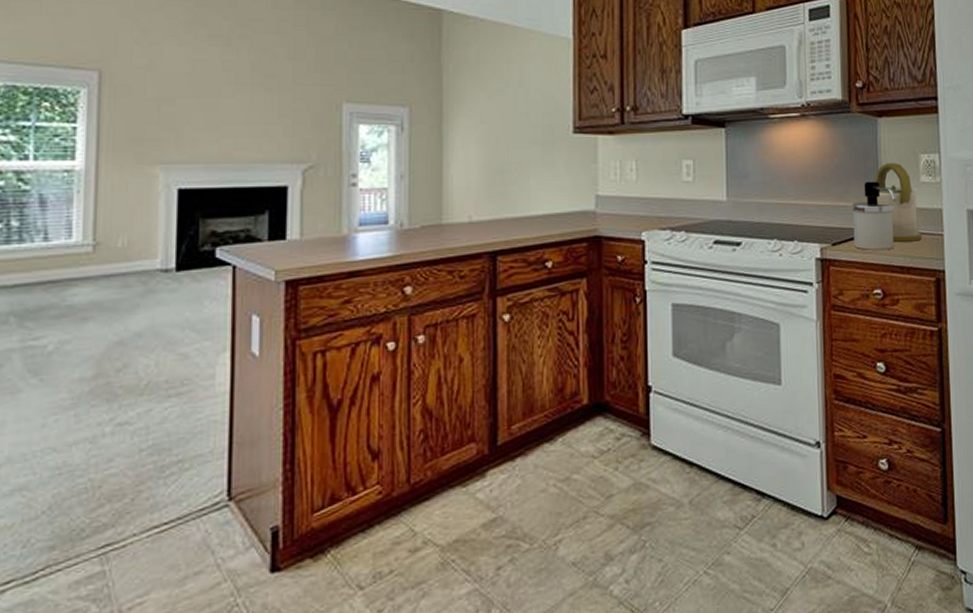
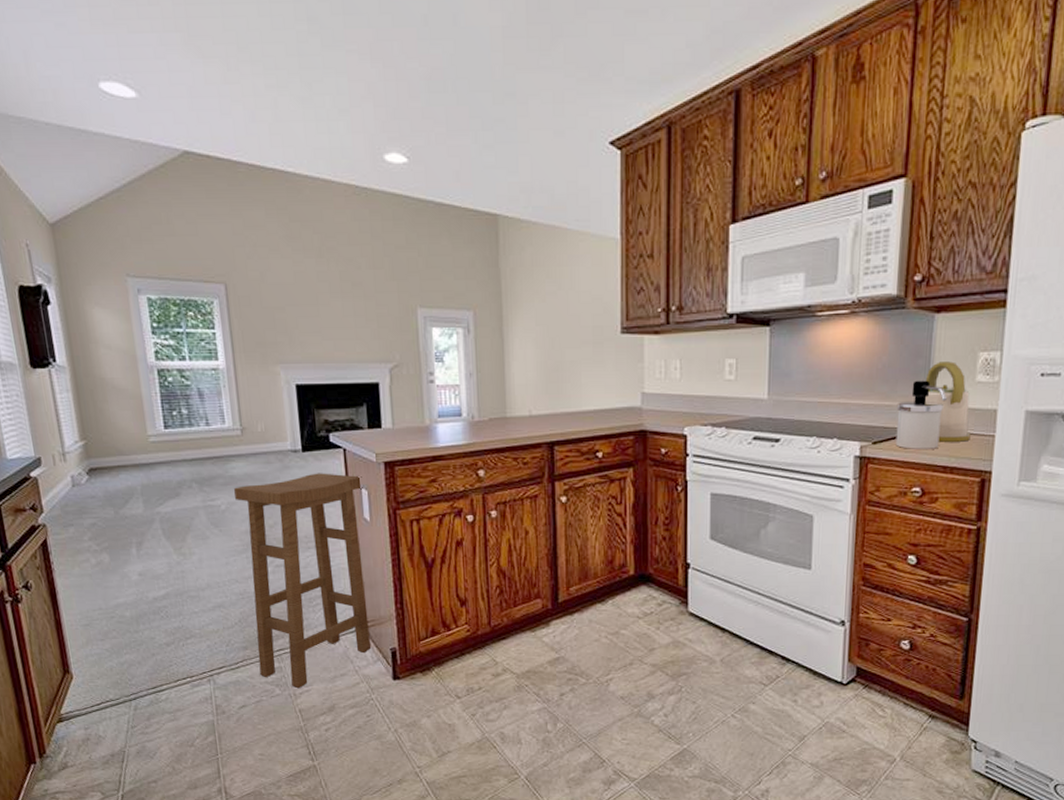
bar stool: none [70,297,254,602] -> present [234,473,372,689]

